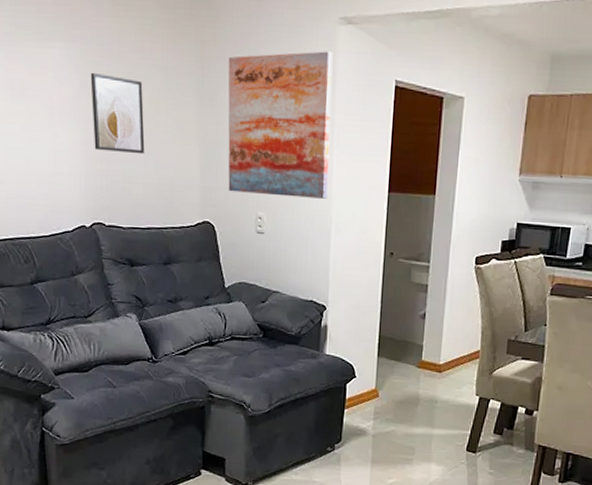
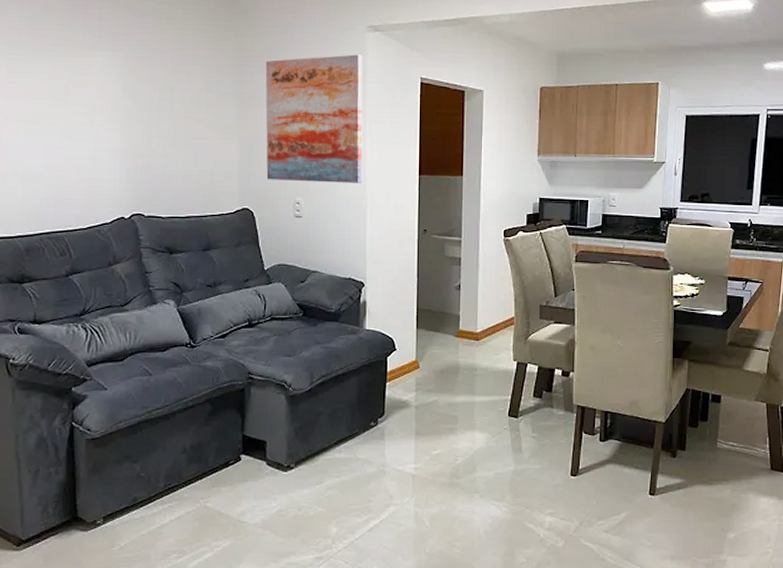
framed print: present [90,72,145,155] -> none [133,77,185,149]

